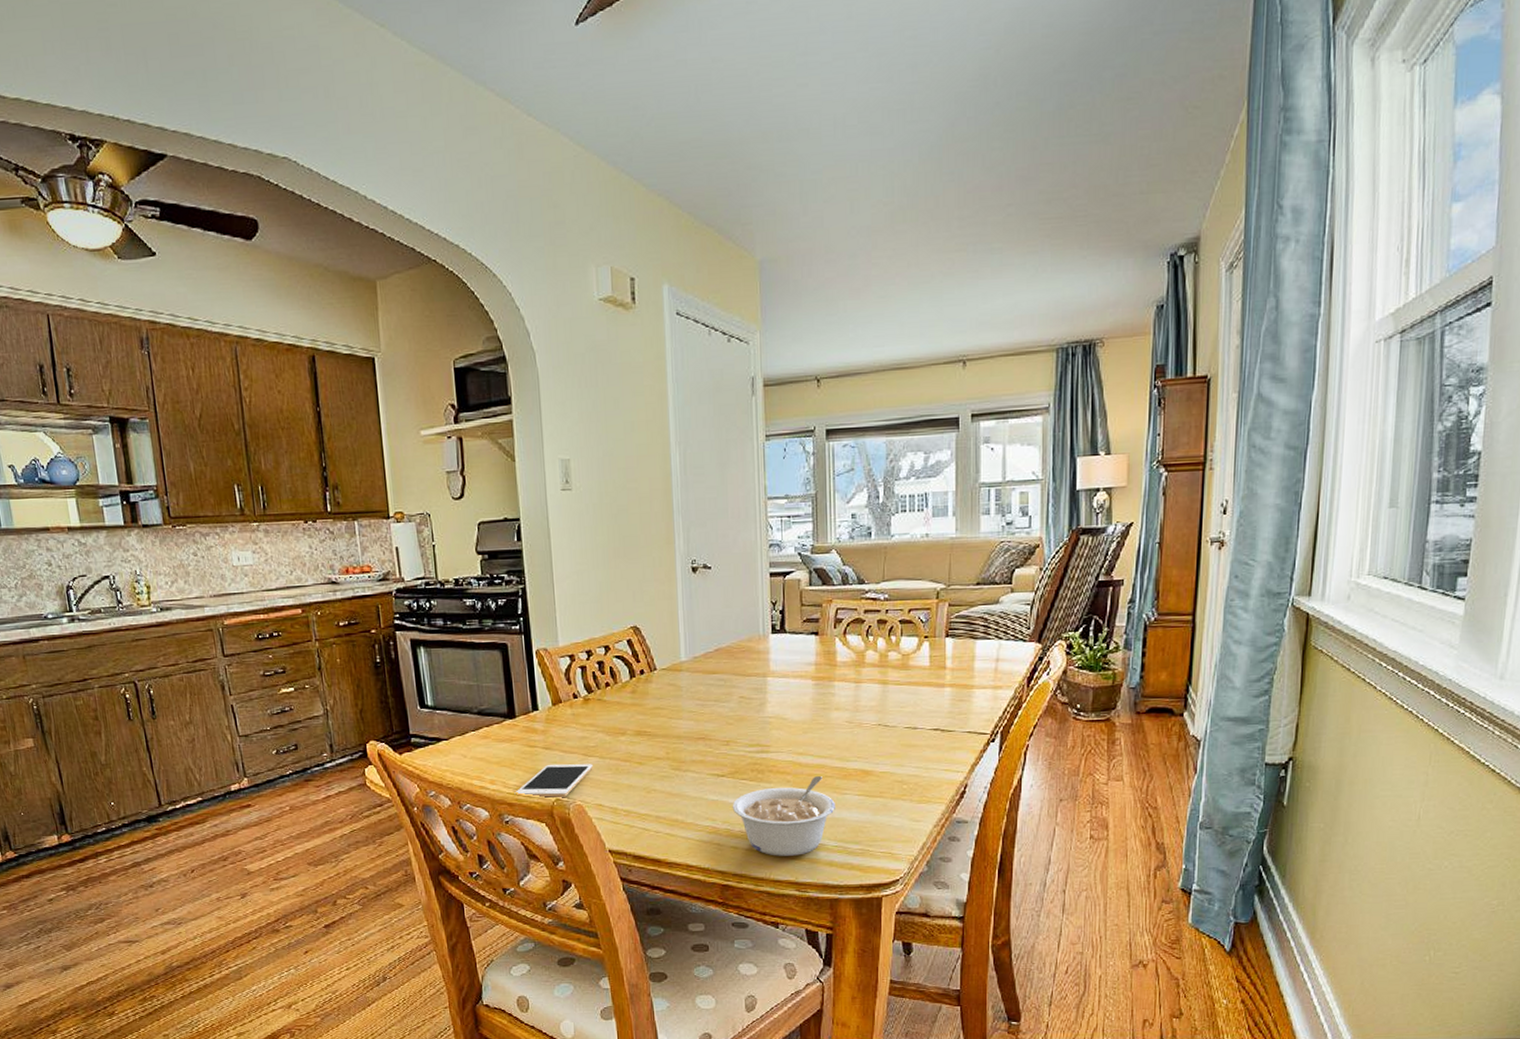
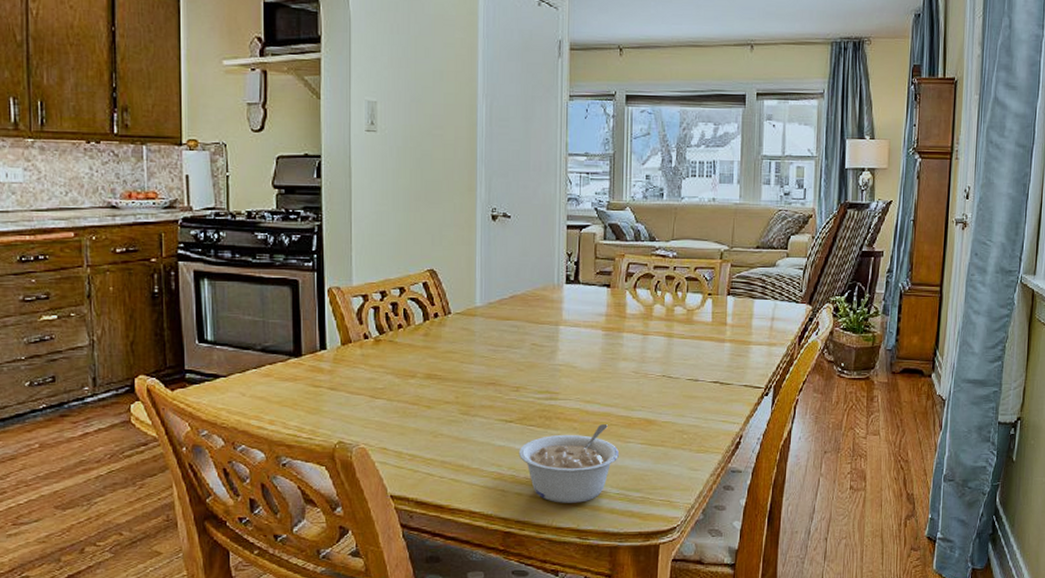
cell phone: present [514,763,593,798] -> none [294,405,379,440]

